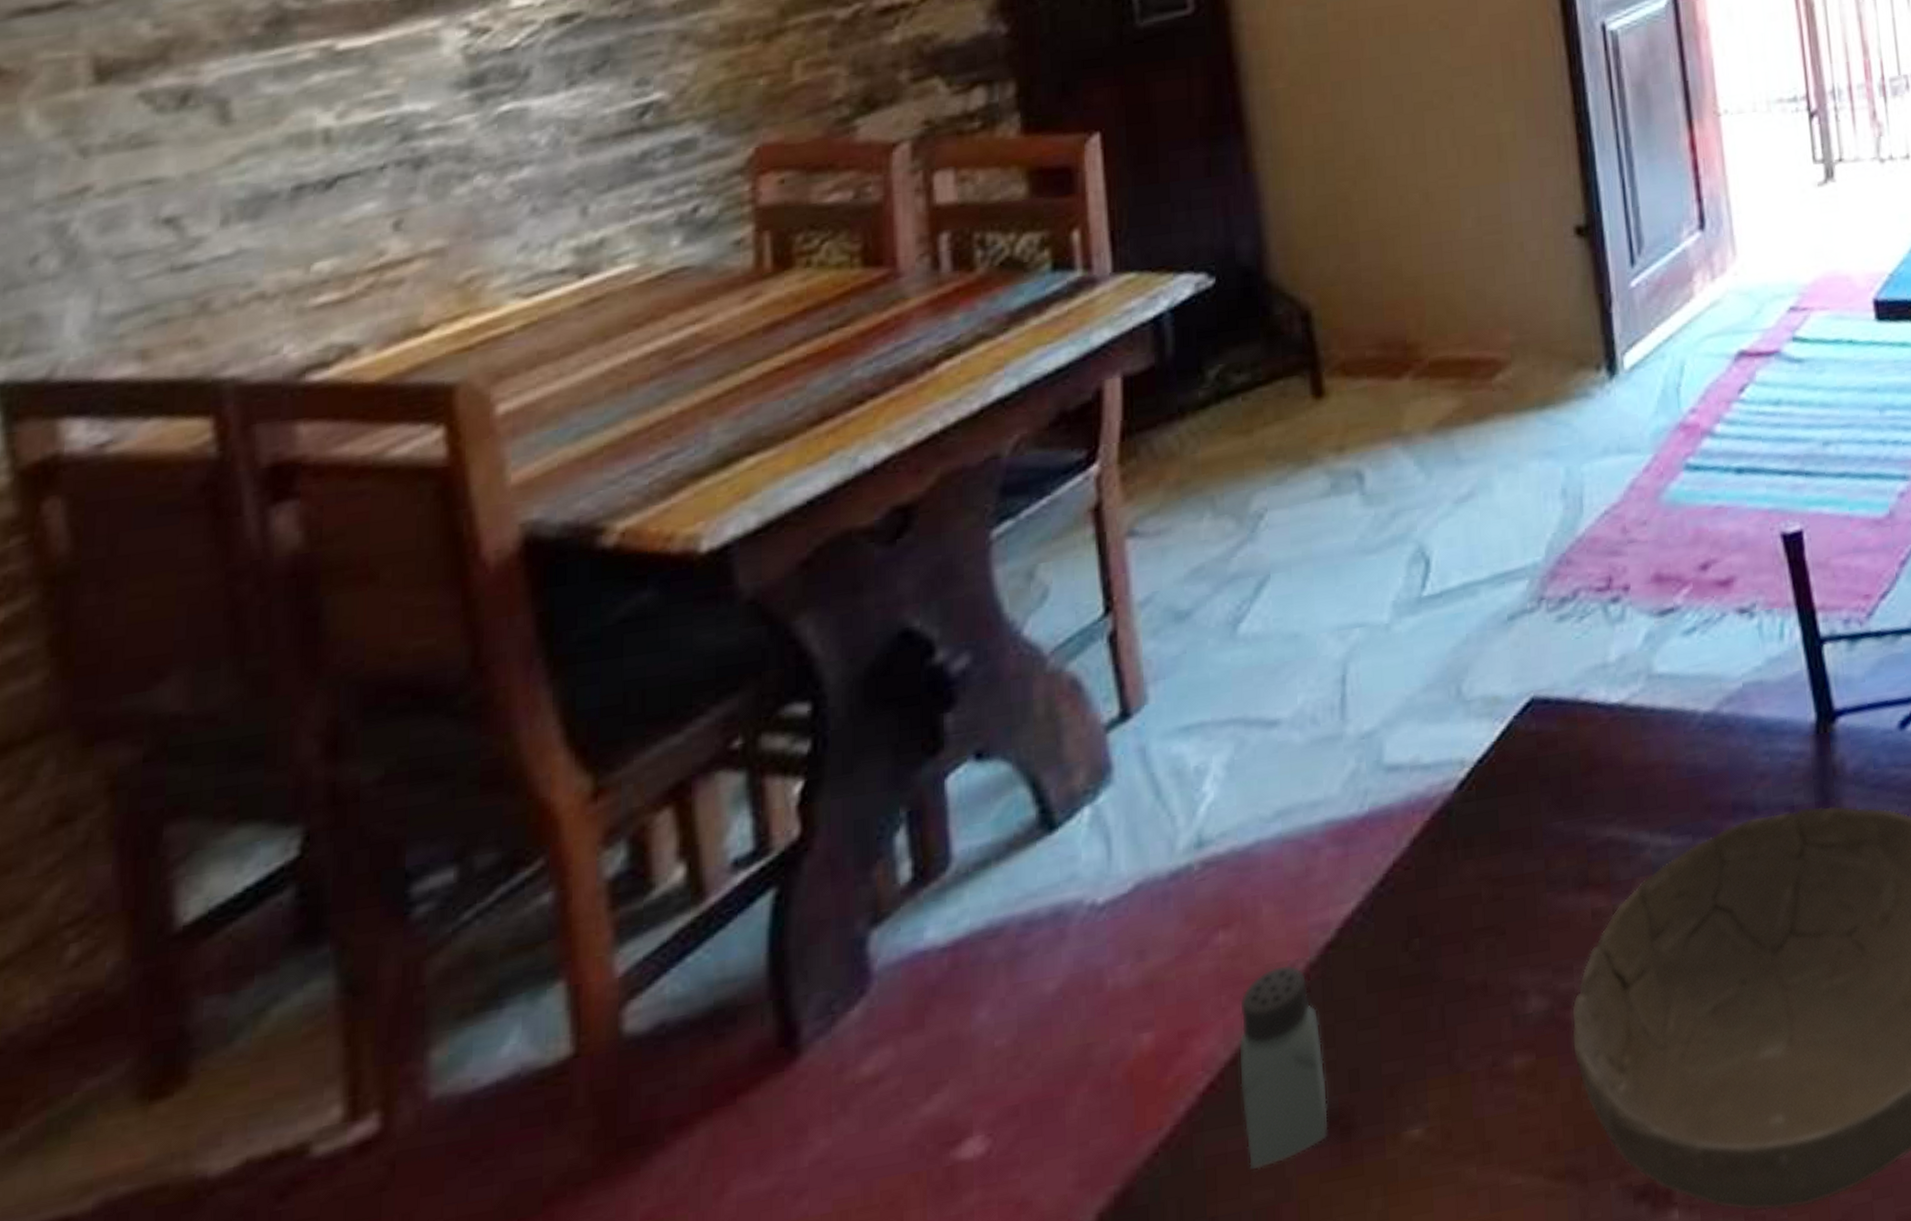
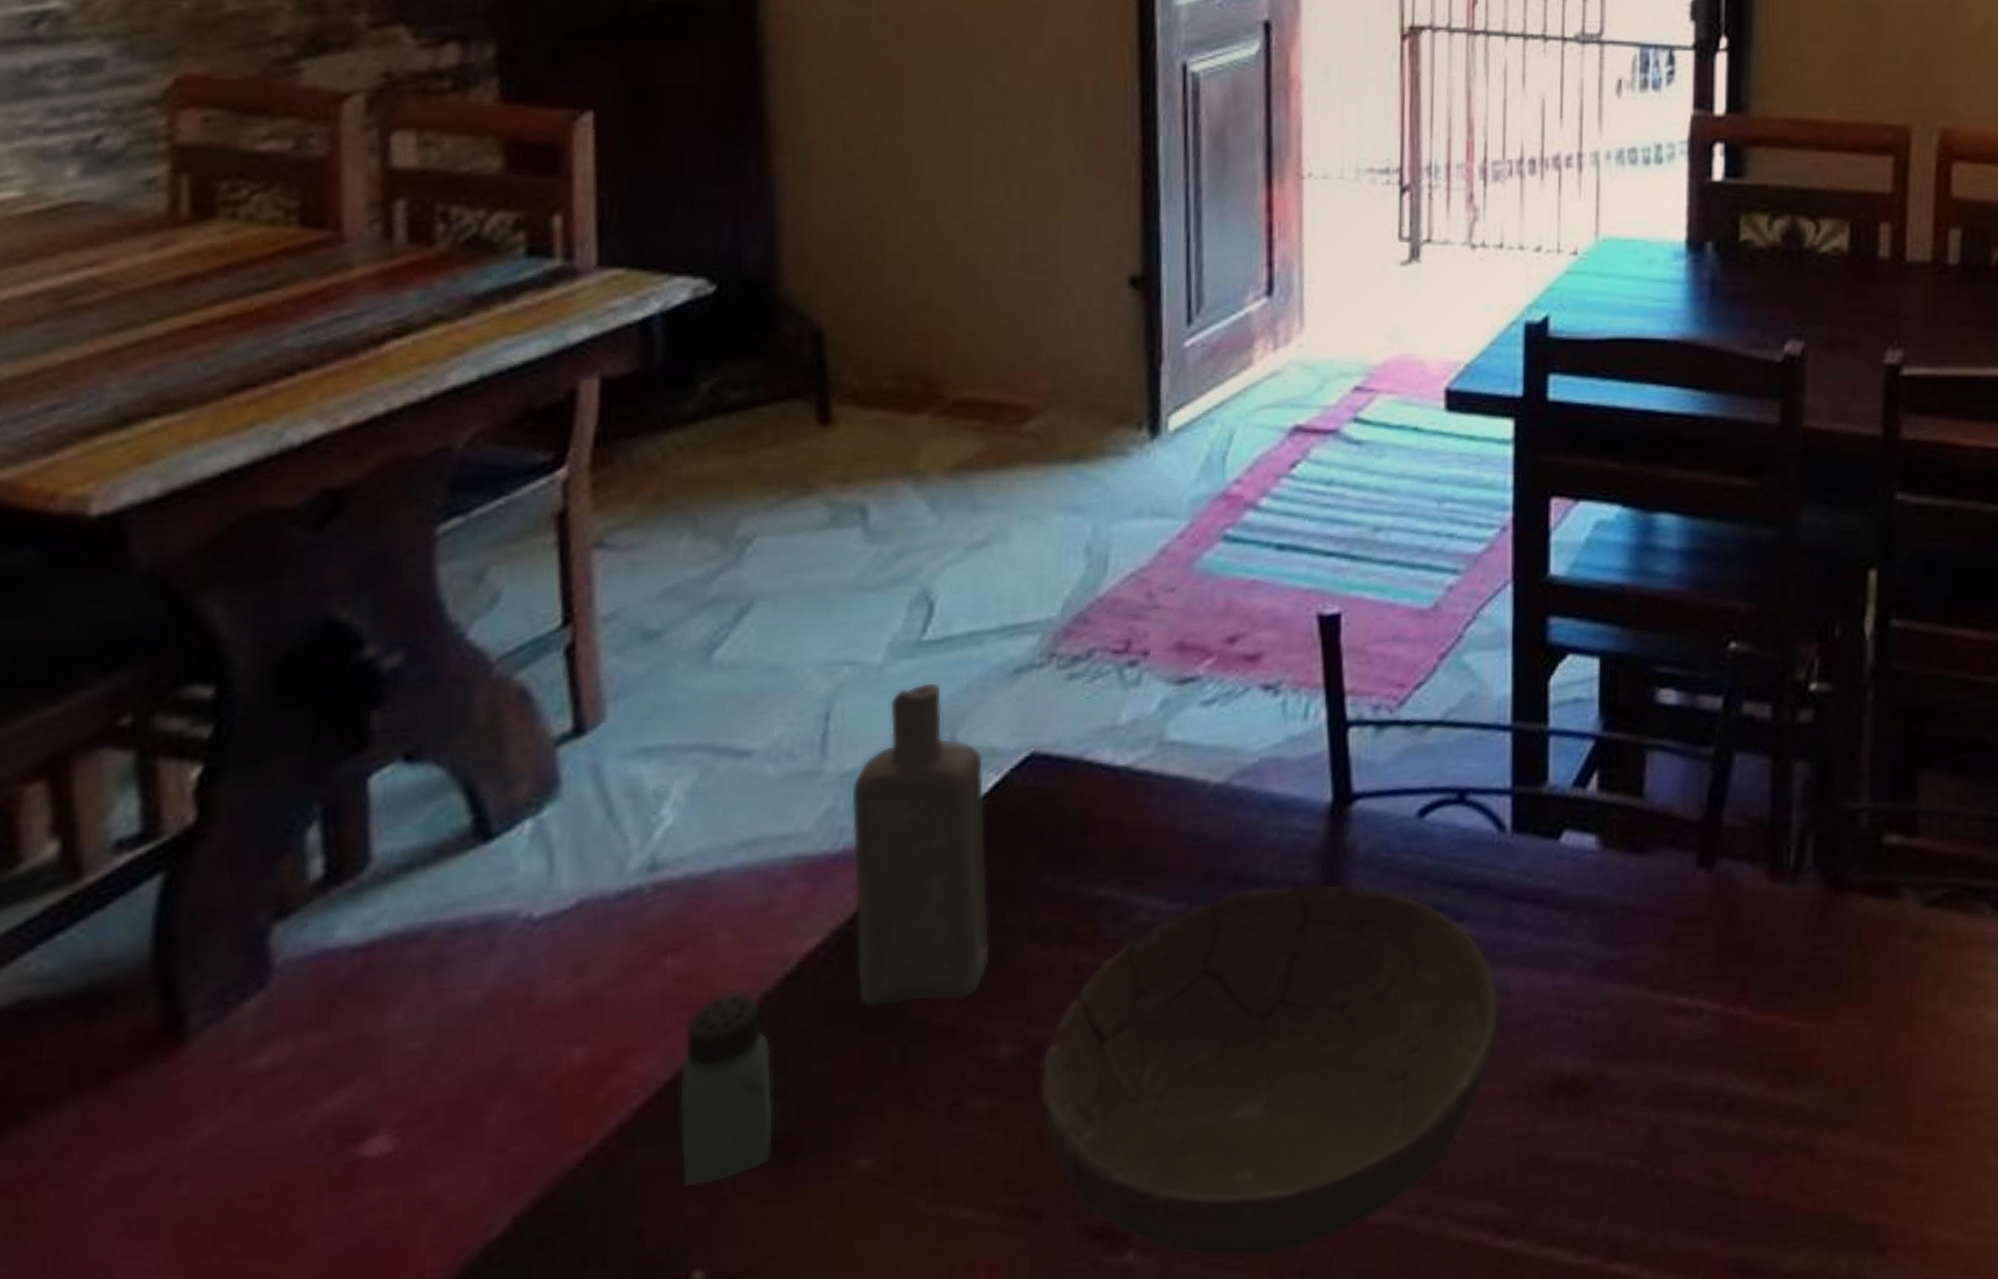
bottle: none [1371,636,1513,970] -> present [850,681,991,1007]

